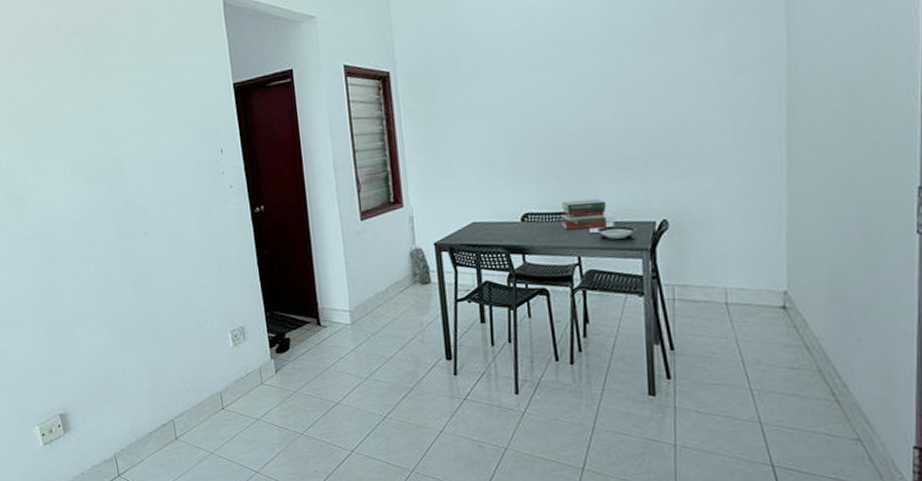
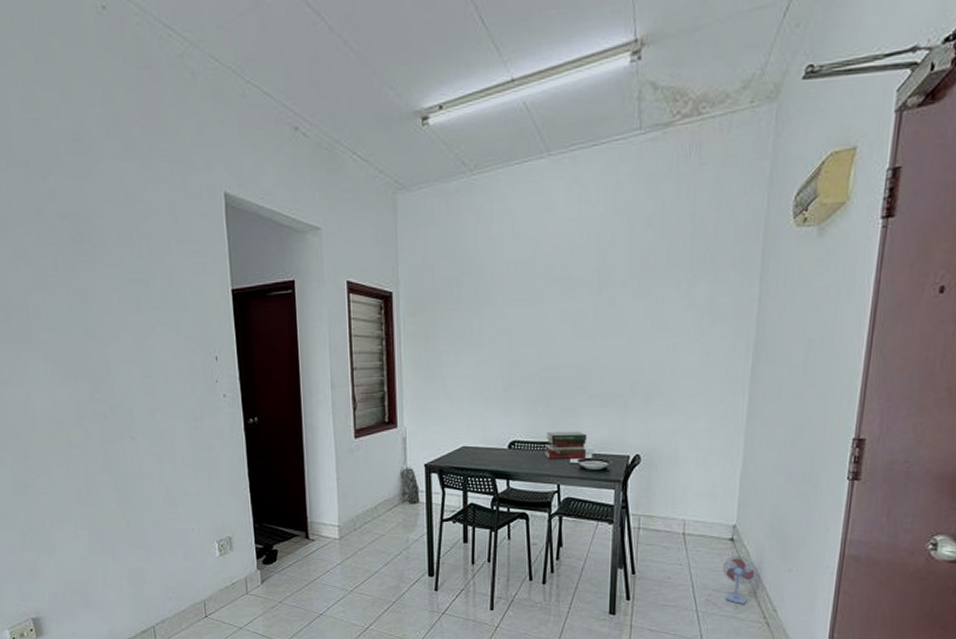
fan: none [759,325,818,386] -> present [705,556,757,609]

